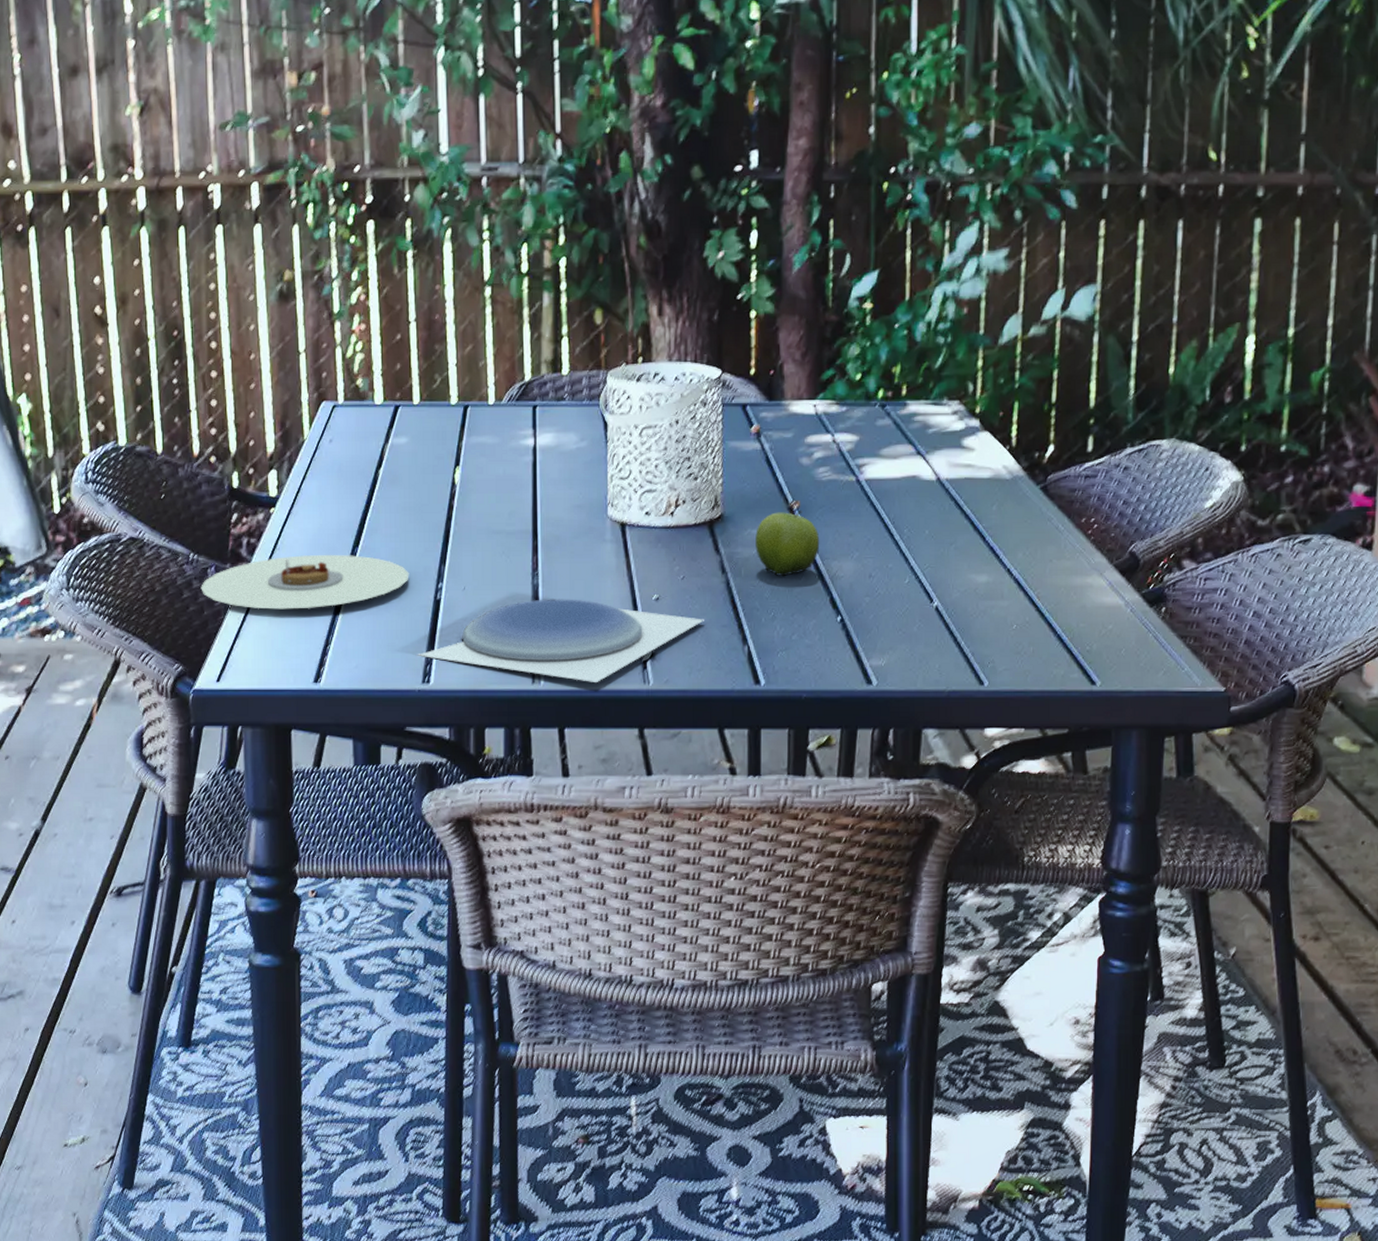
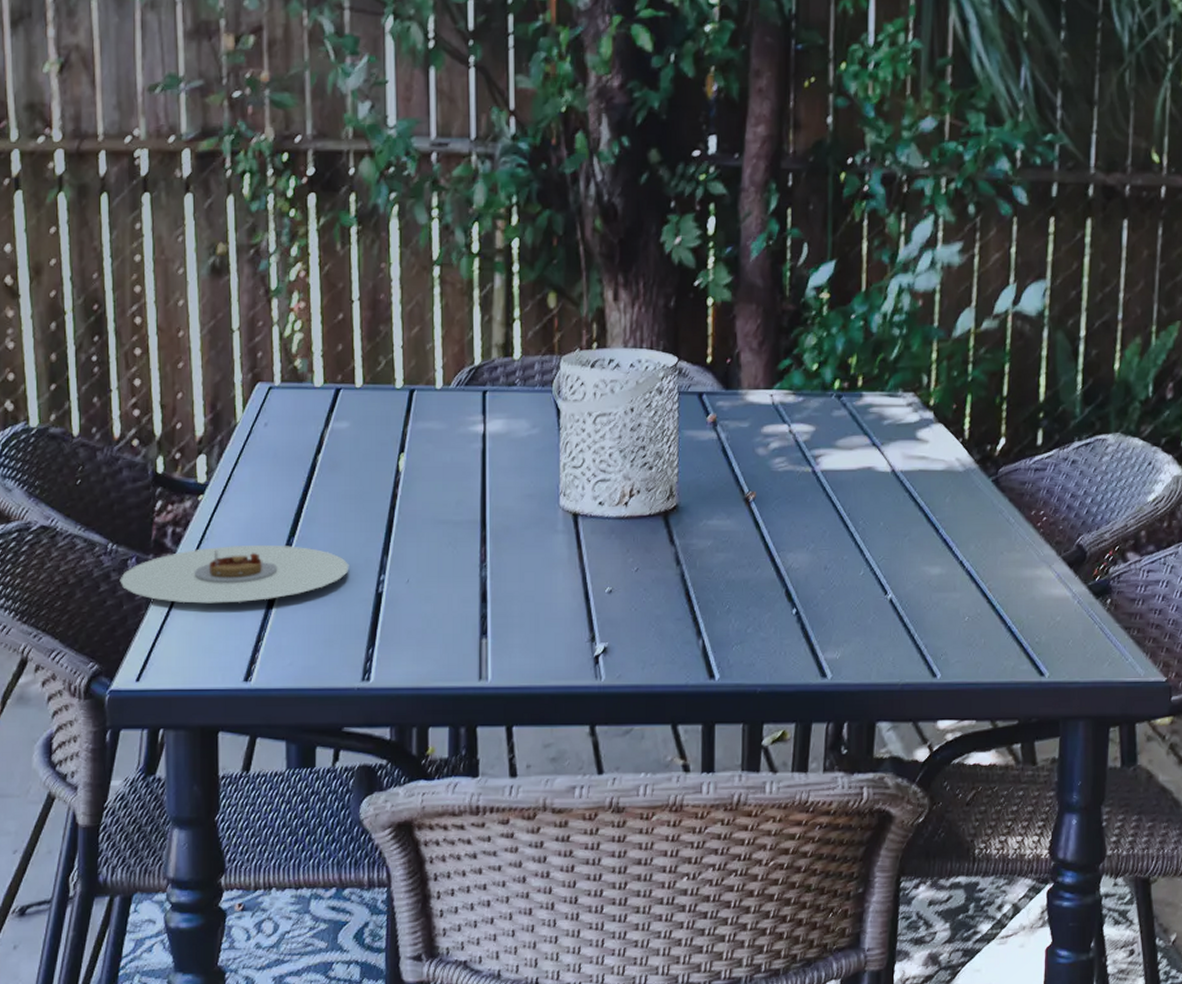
plate: present [416,599,704,682] -> none [356,591,658,678]
fruit: present [755,509,820,577] -> none [711,500,776,569]

